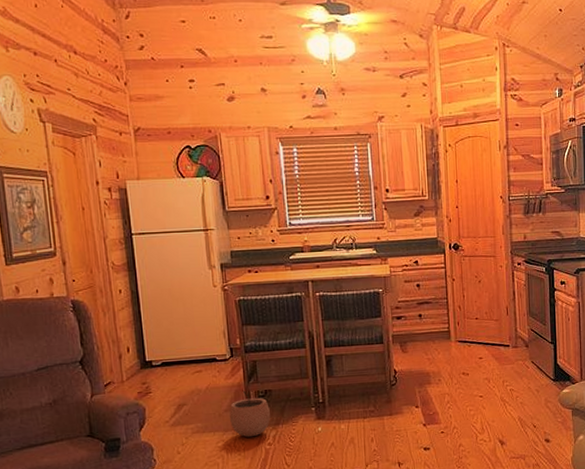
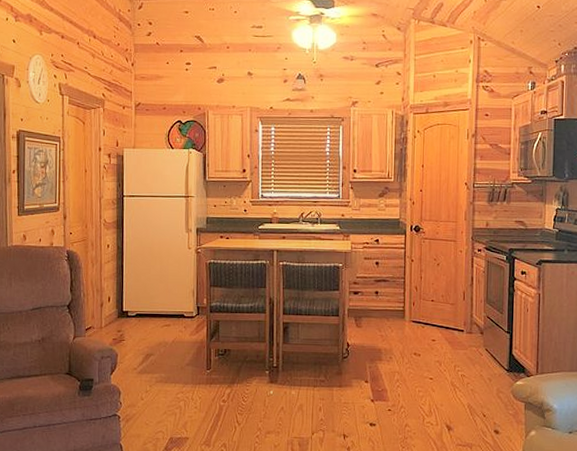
plant pot: present [229,390,271,438] -> none [190,347,228,393]

